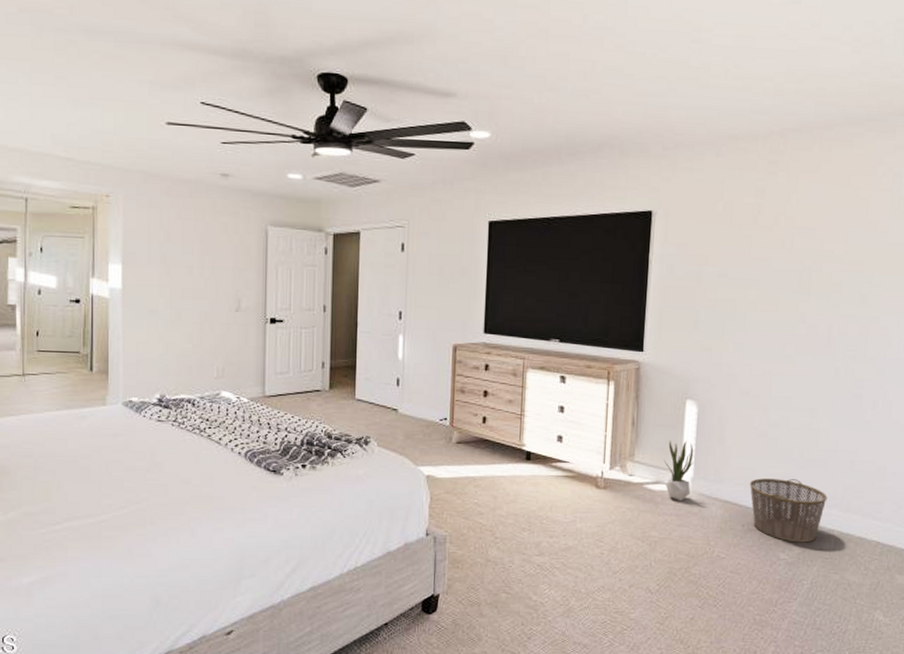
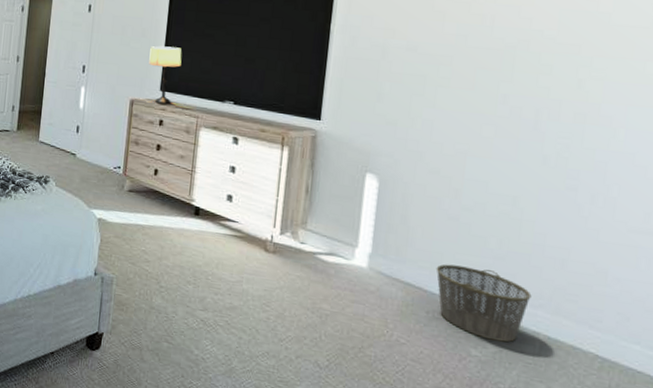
table lamp: none [470,285,505,348] -> present [149,46,182,105]
potted plant: present [663,440,694,502] -> none [339,213,373,277]

